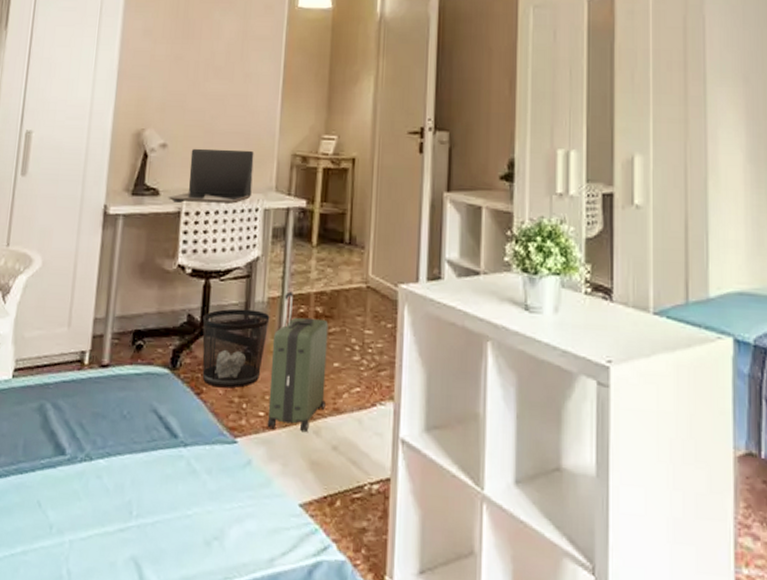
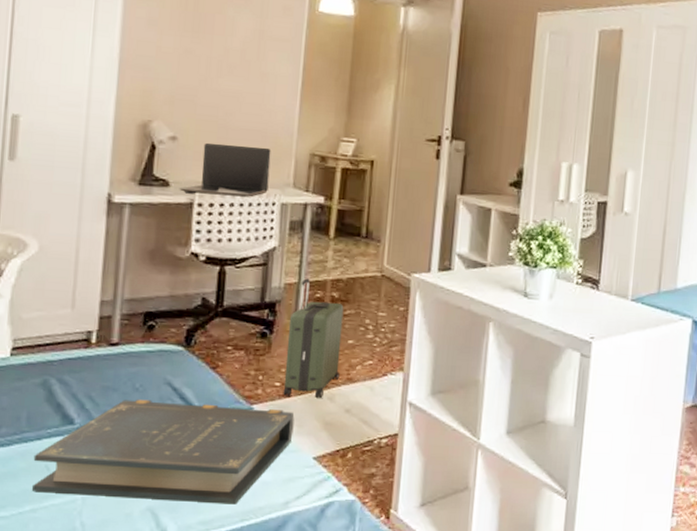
book: none [24,428,279,559] -> present [31,399,295,505]
waste bin: present [202,308,270,388] -> none [217,293,287,363]

